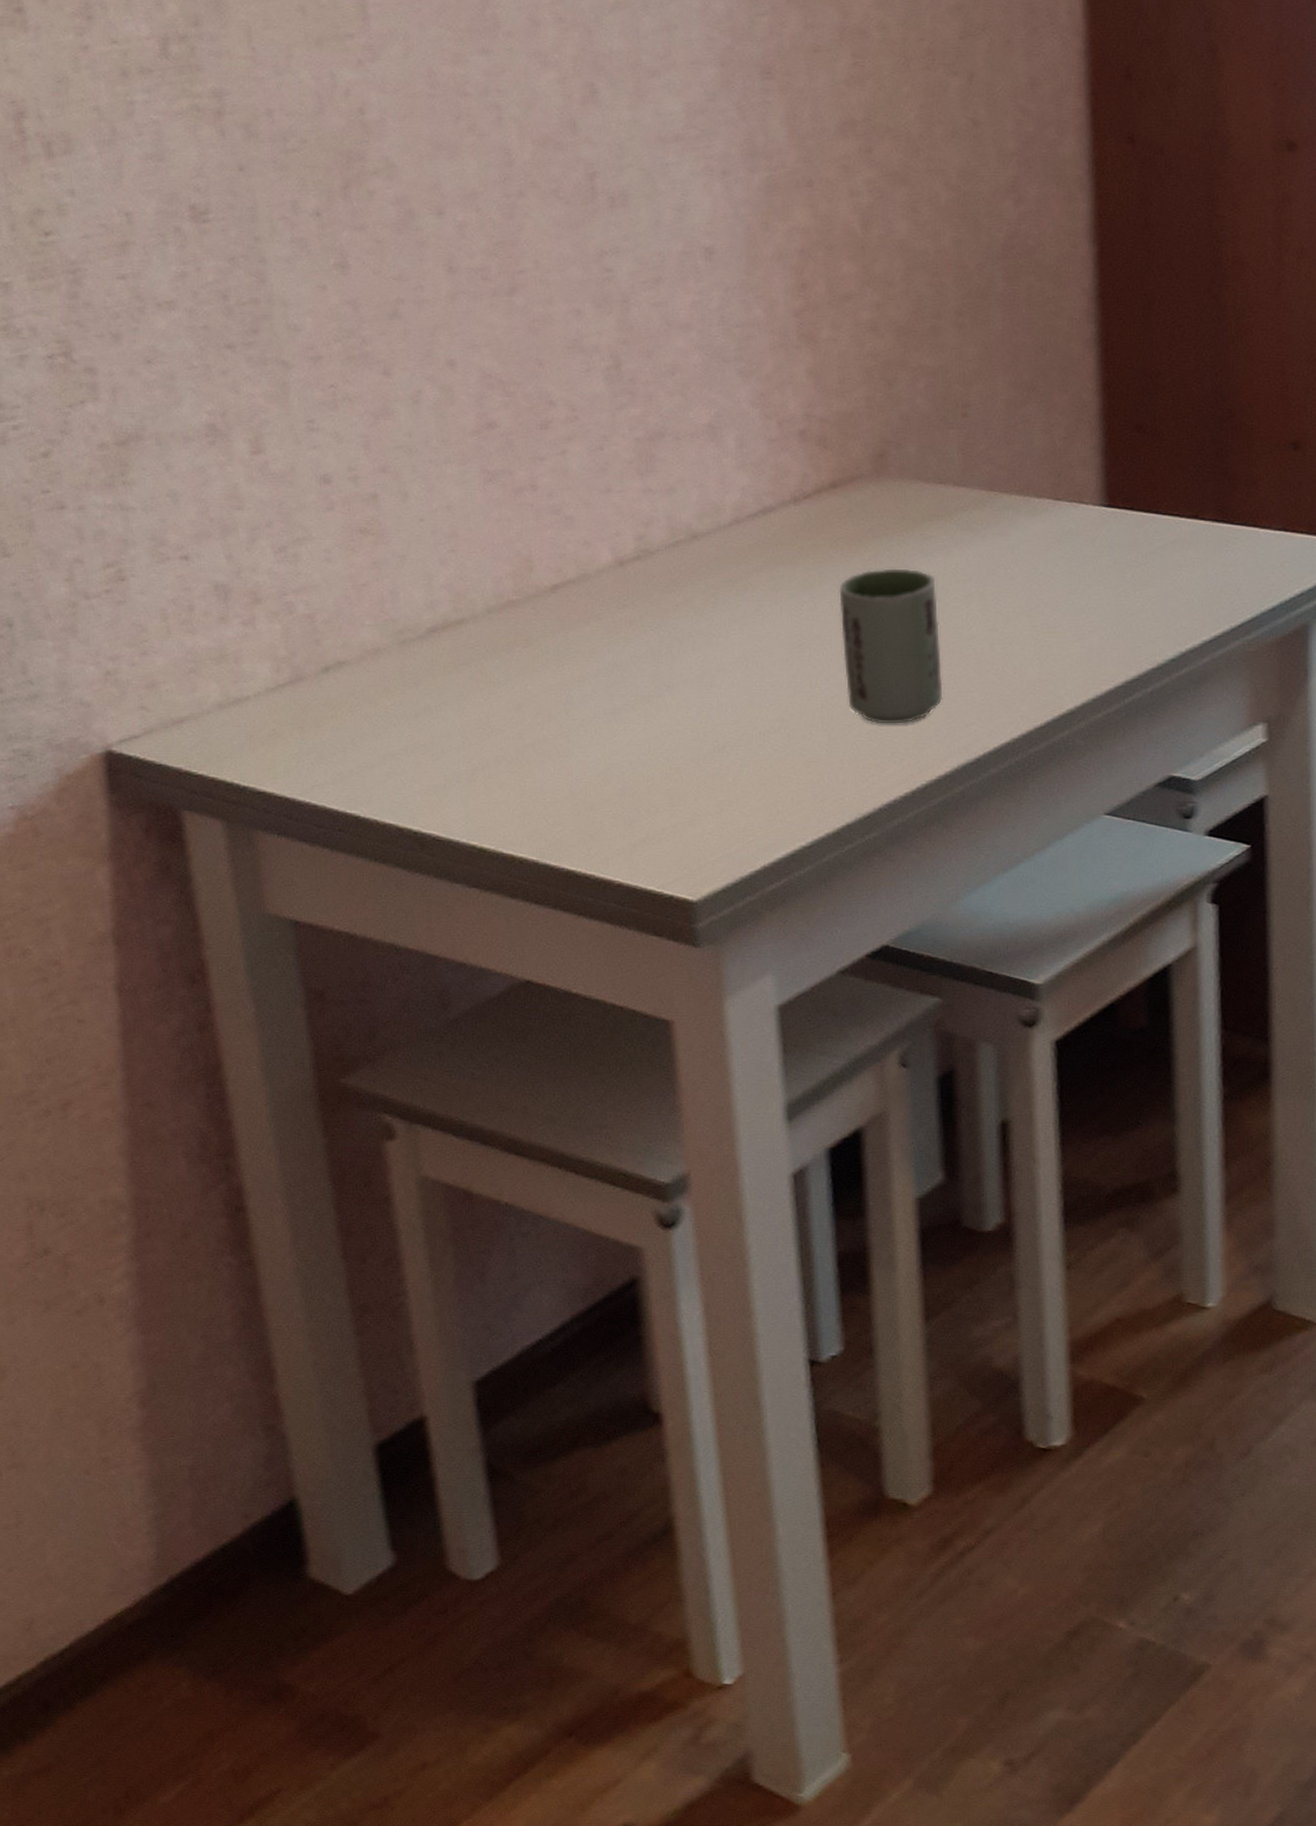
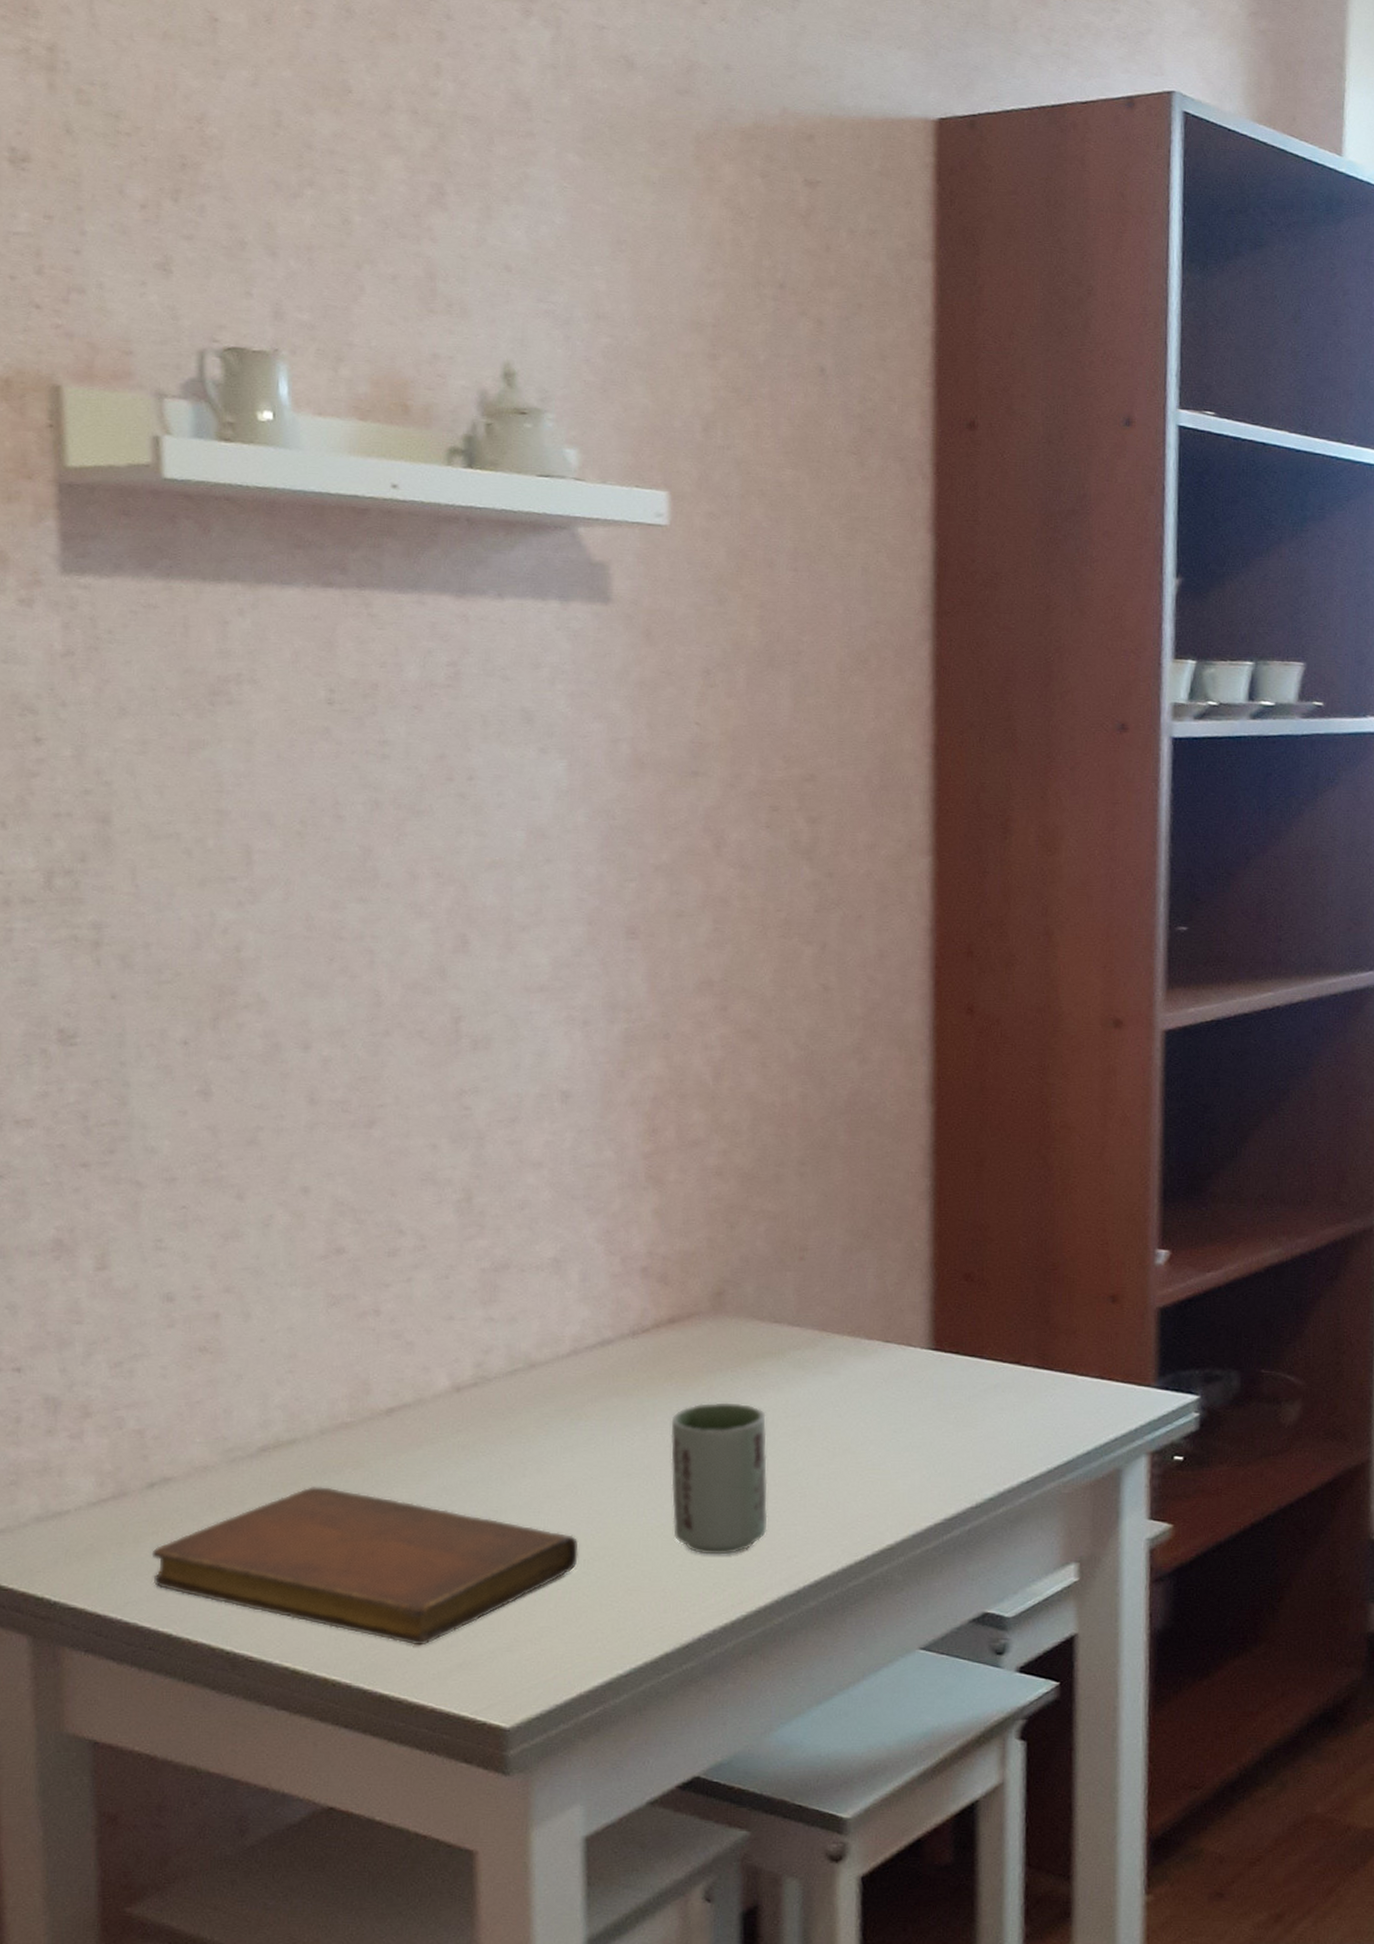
notebook: none [333,666,754,822] -> present [151,1487,579,1646]

